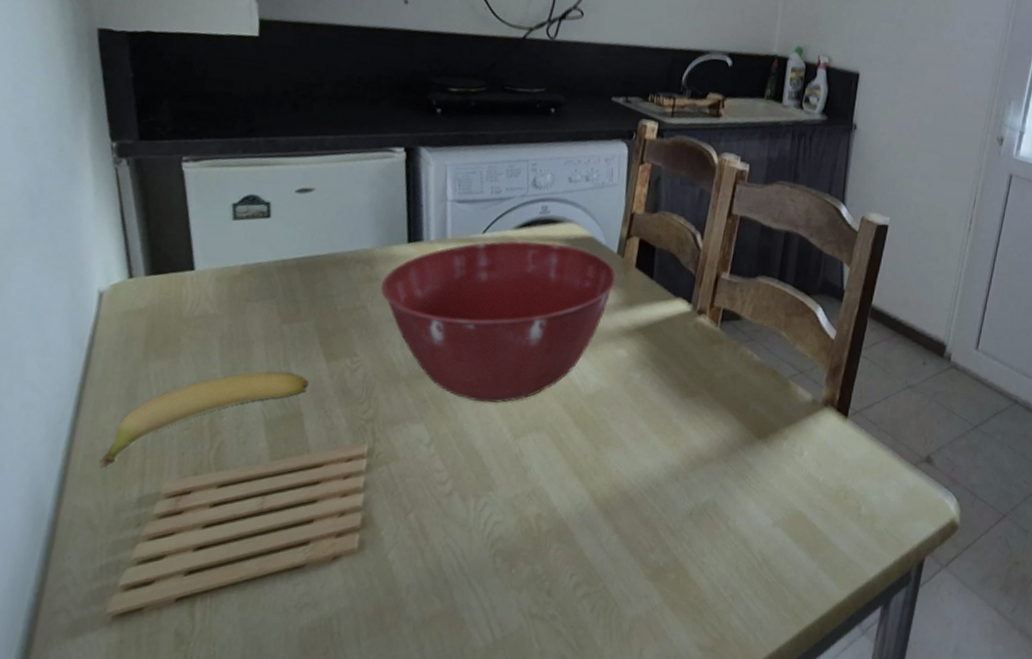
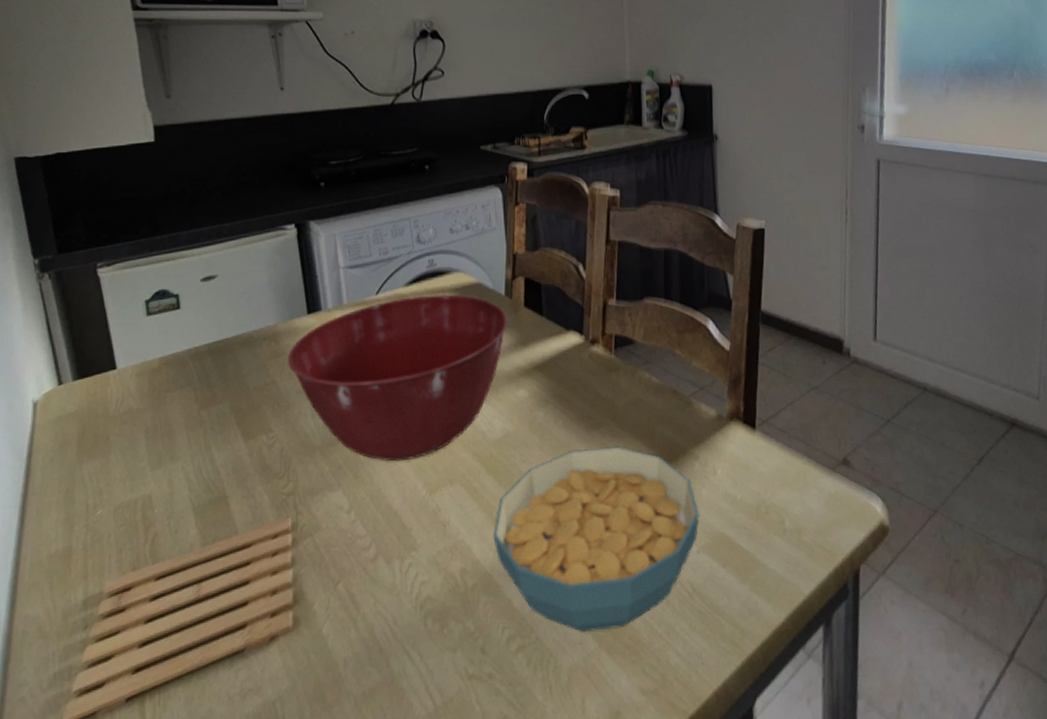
banana: present [99,371,308,468] -> none [46,457,229,574]
cereal bowl: none [573,414,780,588] -> present [493,446,699,632]

